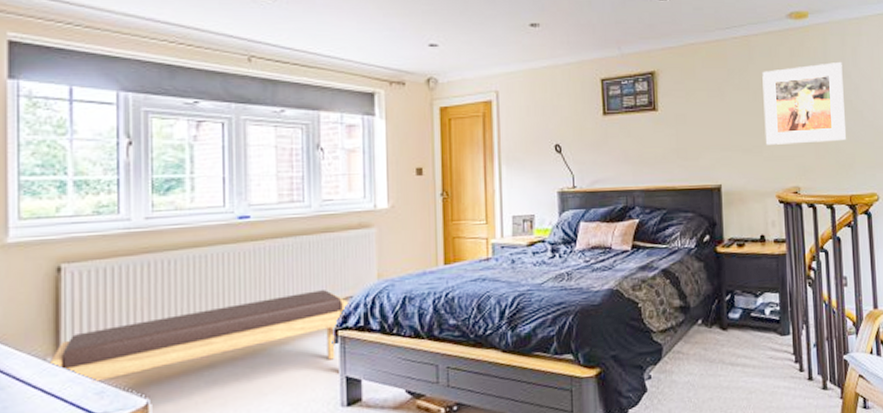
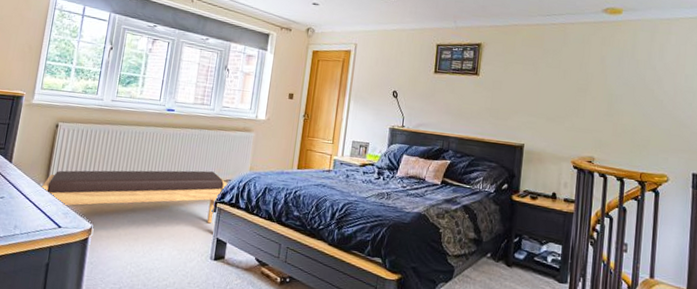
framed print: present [762,61,847,145] -> none [568,54,649,123]

